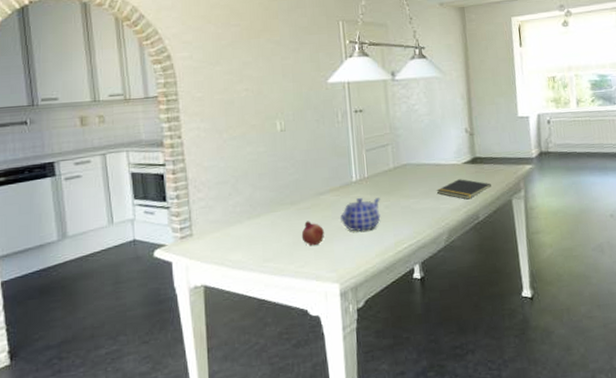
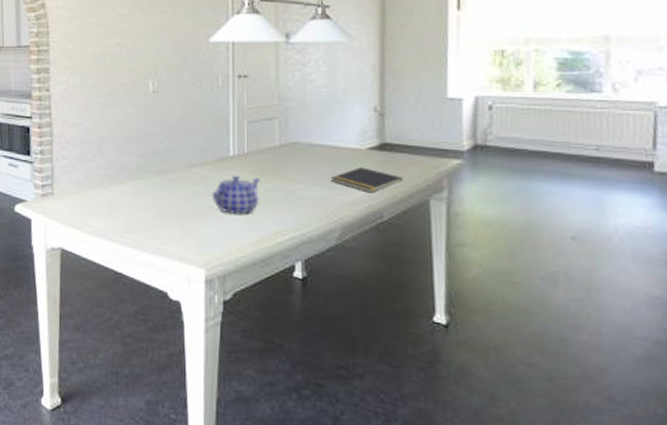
fruit: present [301,221,324,246] -> none [167,194,192,223]

